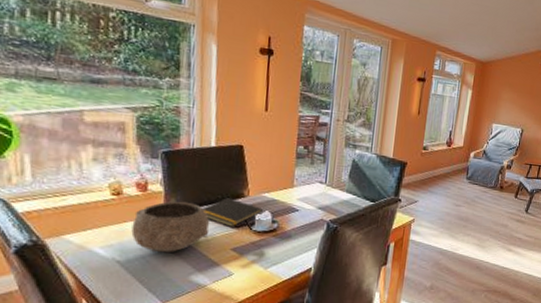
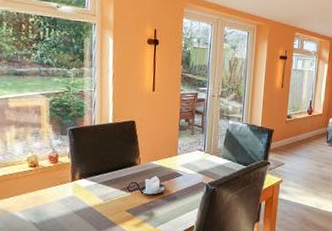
bowl: present [131,201,209,253] -> none [45,170,108,215]
notepad: present [202,198,263,227] -> none [102,166,152,191]

